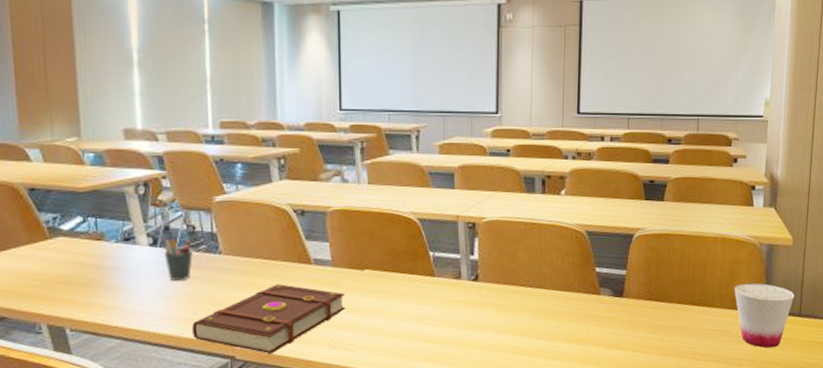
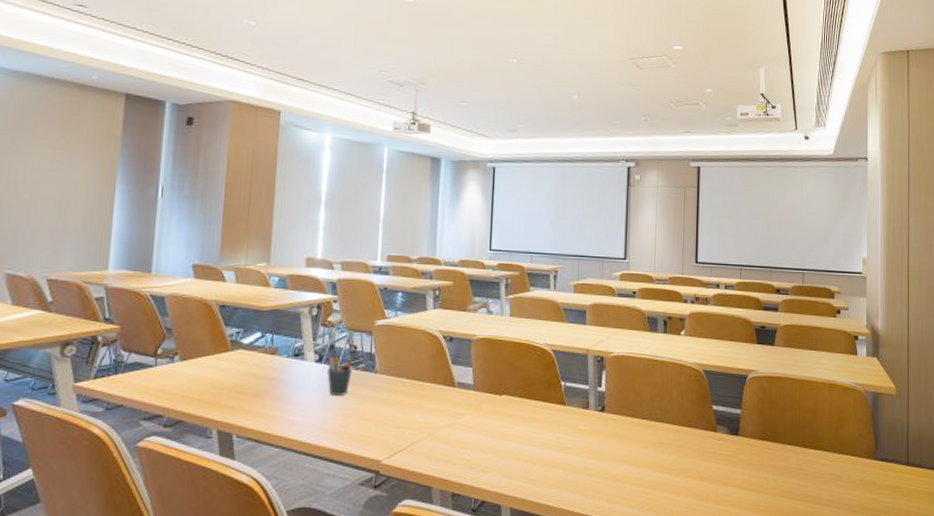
book: present [192,284,345,355] -> none [344,404,483,472]
cup: present [734,282,795,348] -> none [843,429,901,496]

